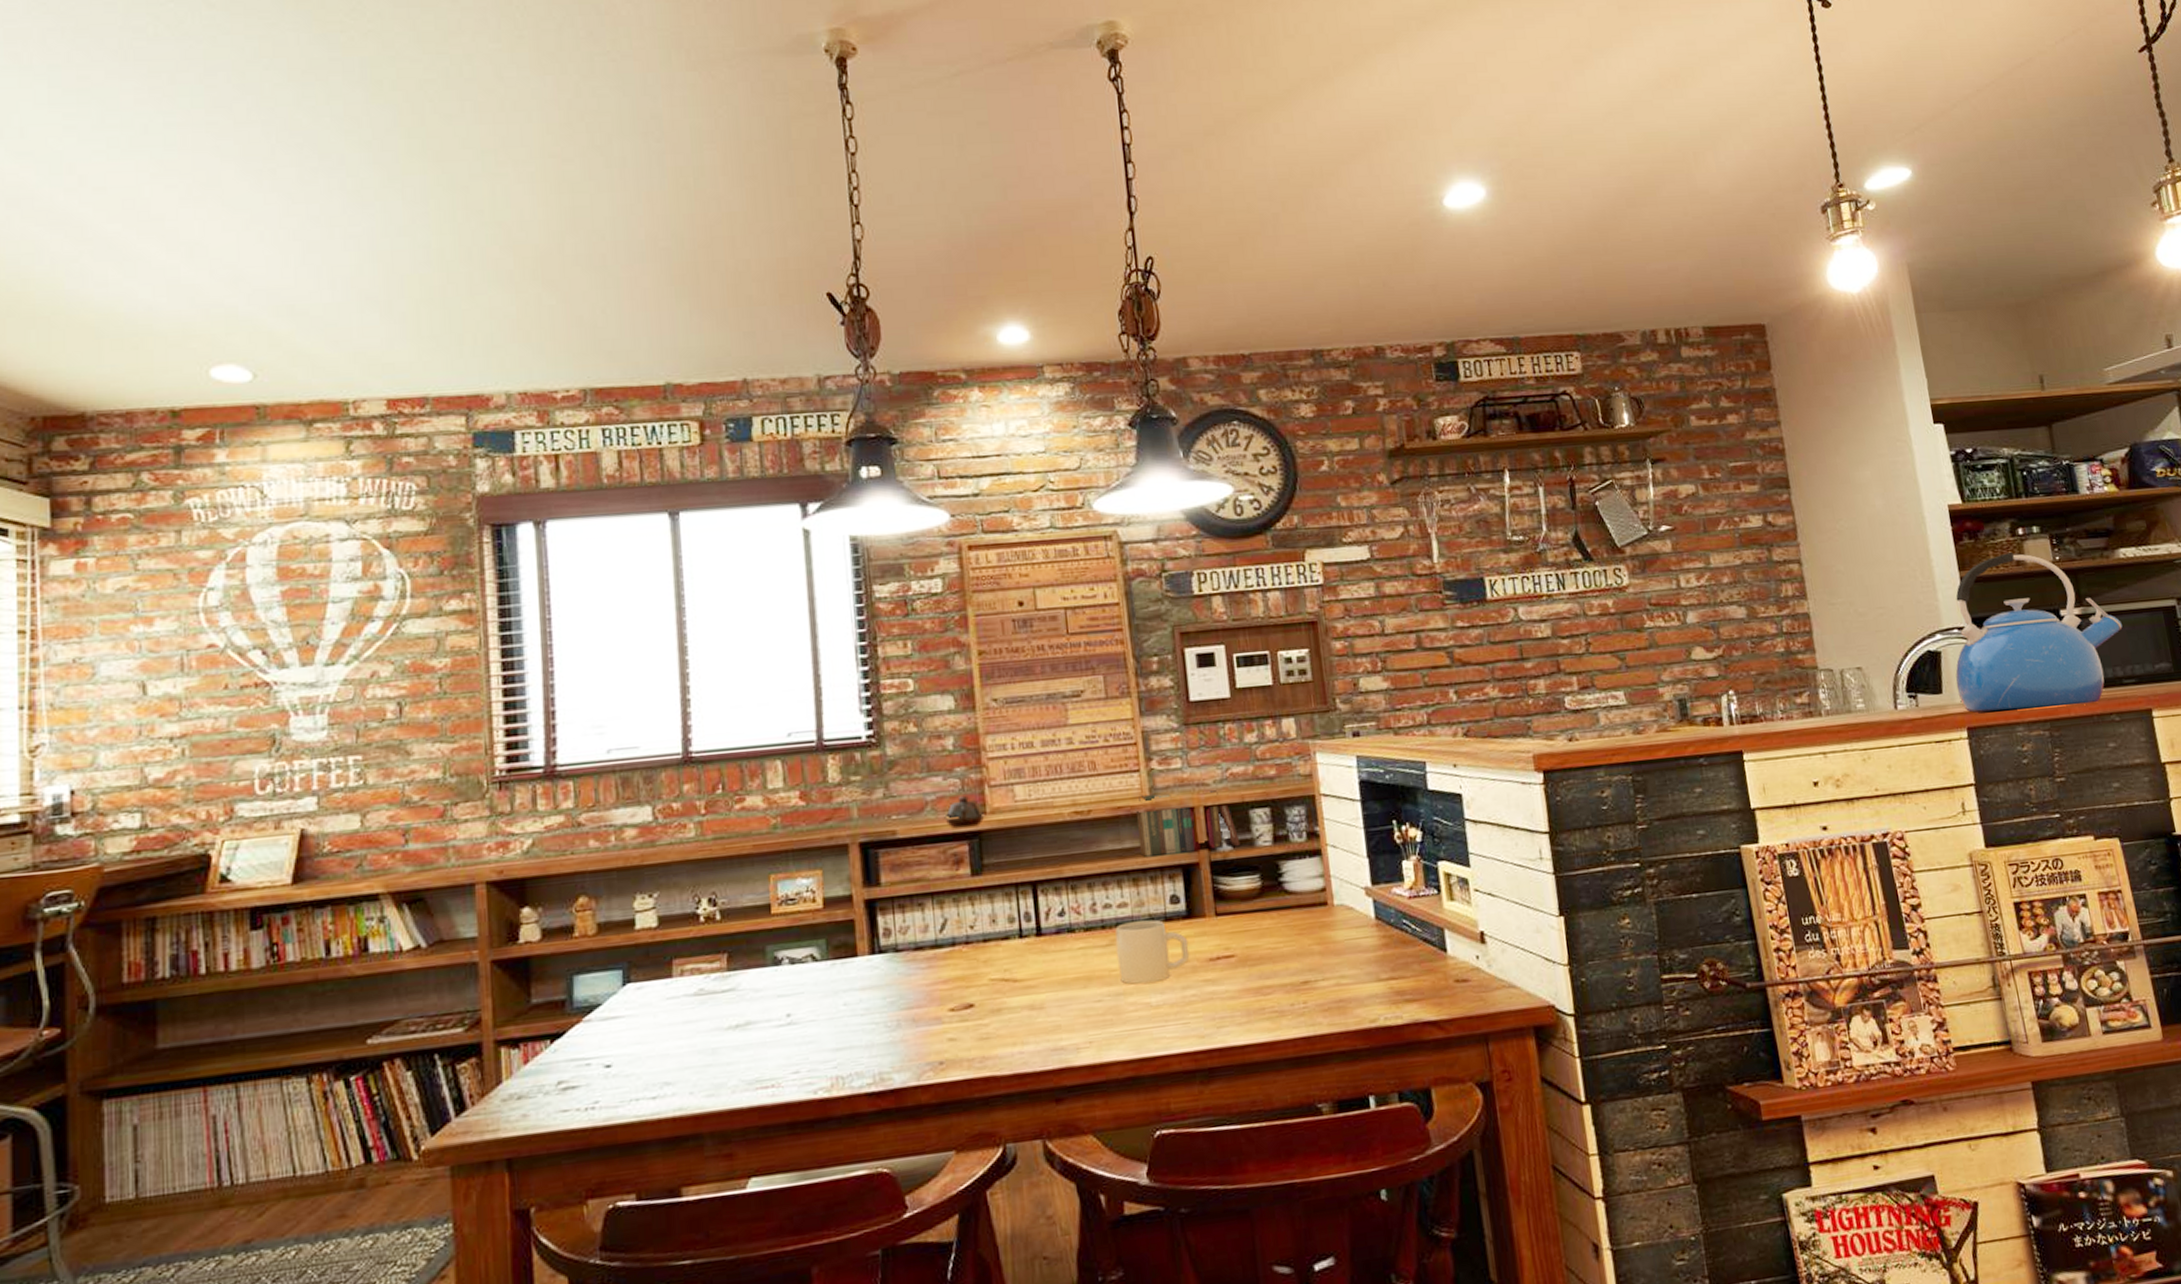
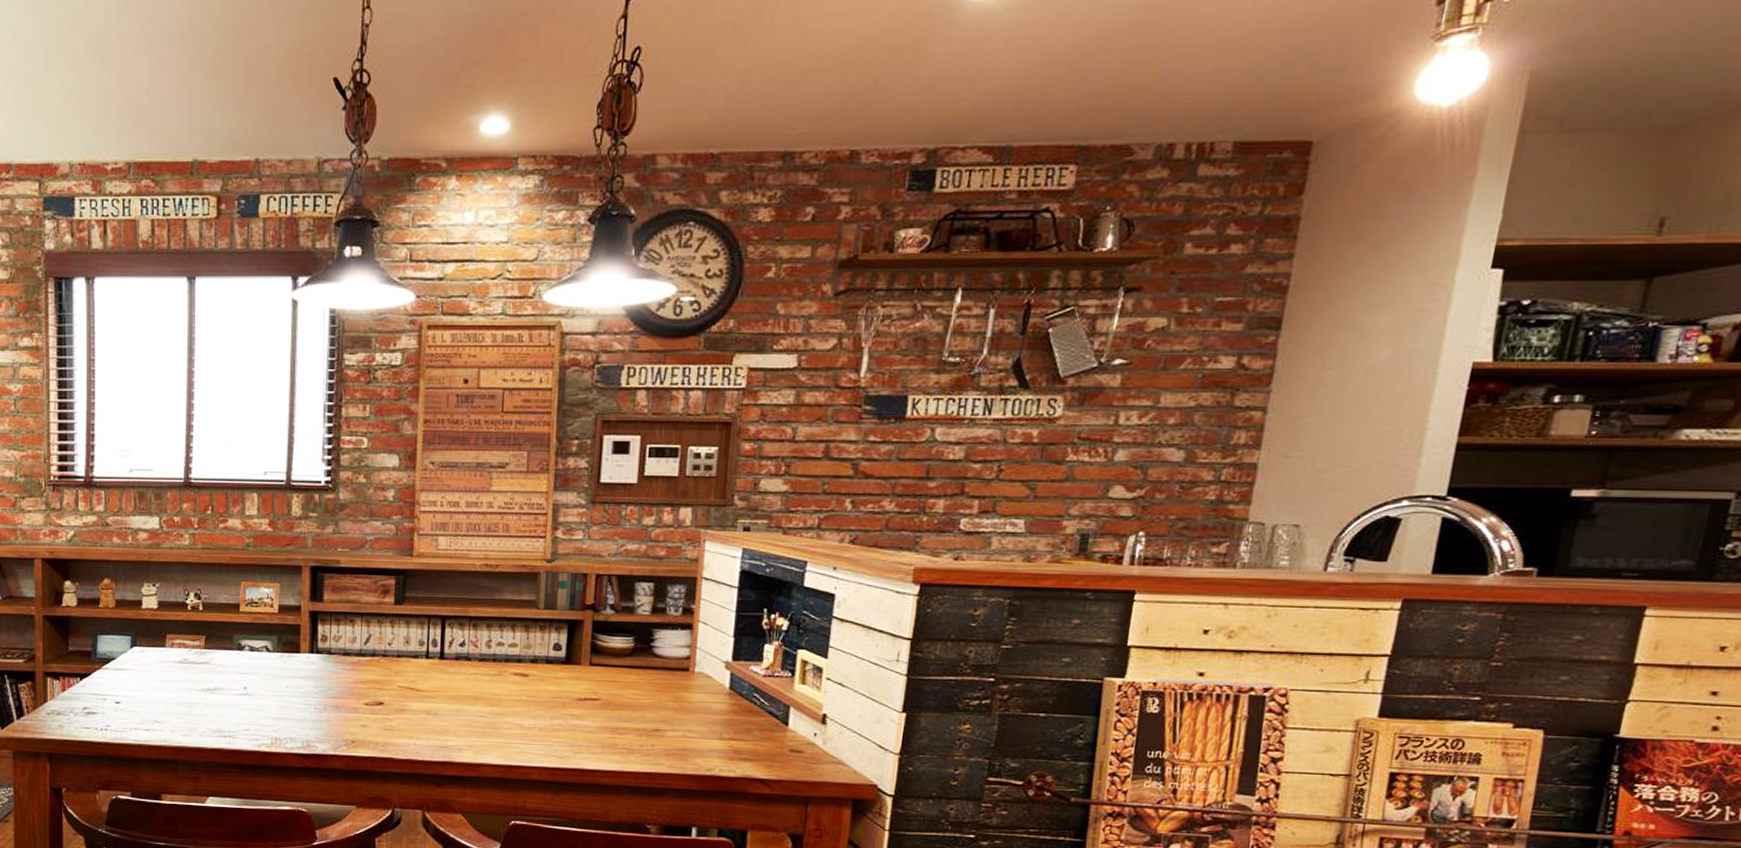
teapot: present [946,795,984,829] -> none [380,539,411,566]
mug: present [1114,919,1190,985] -> none [501,659,563,711]
kettle: present [1955,553,2123,713] -> none [1405,422,1649,592]

